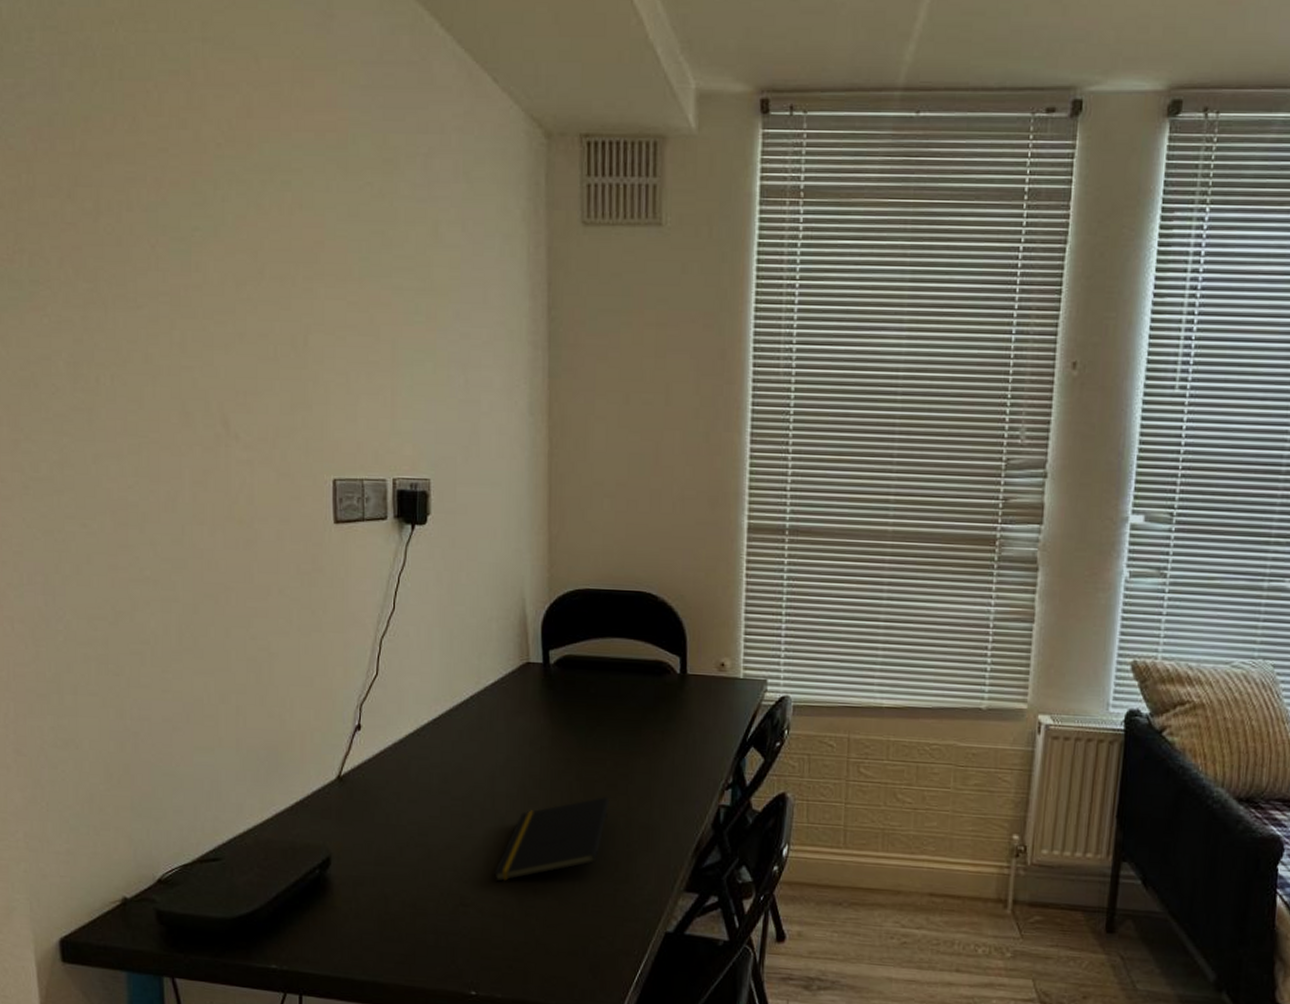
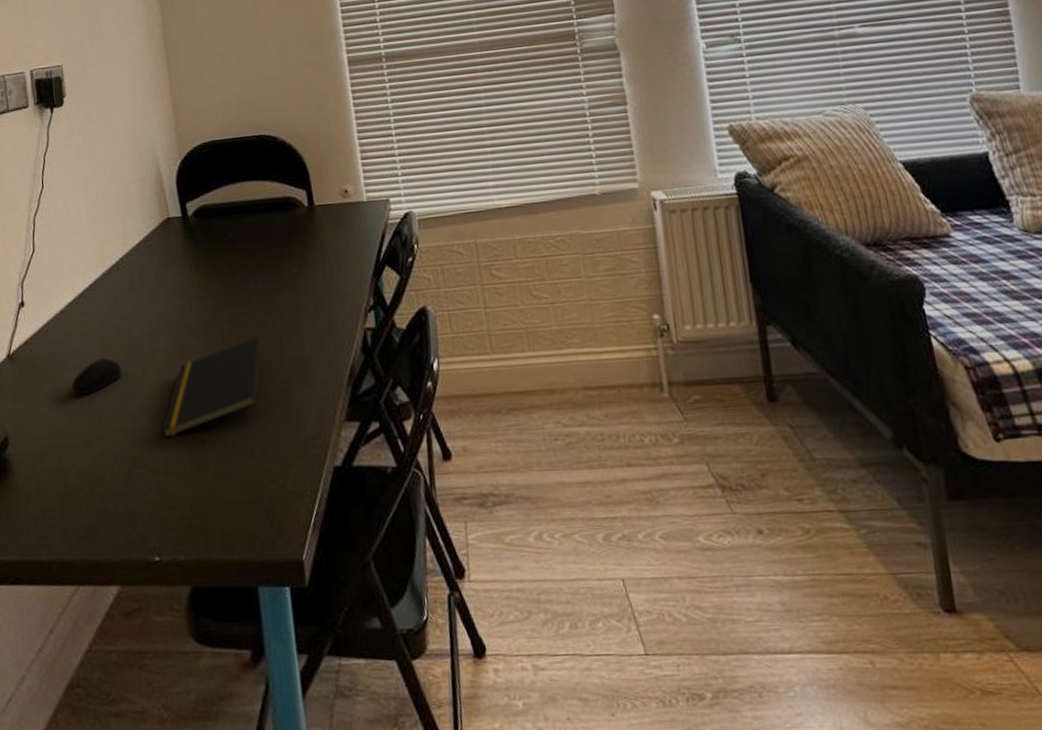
computer mouse: none [403,794,459,828] -> present [71,358,122,395]

